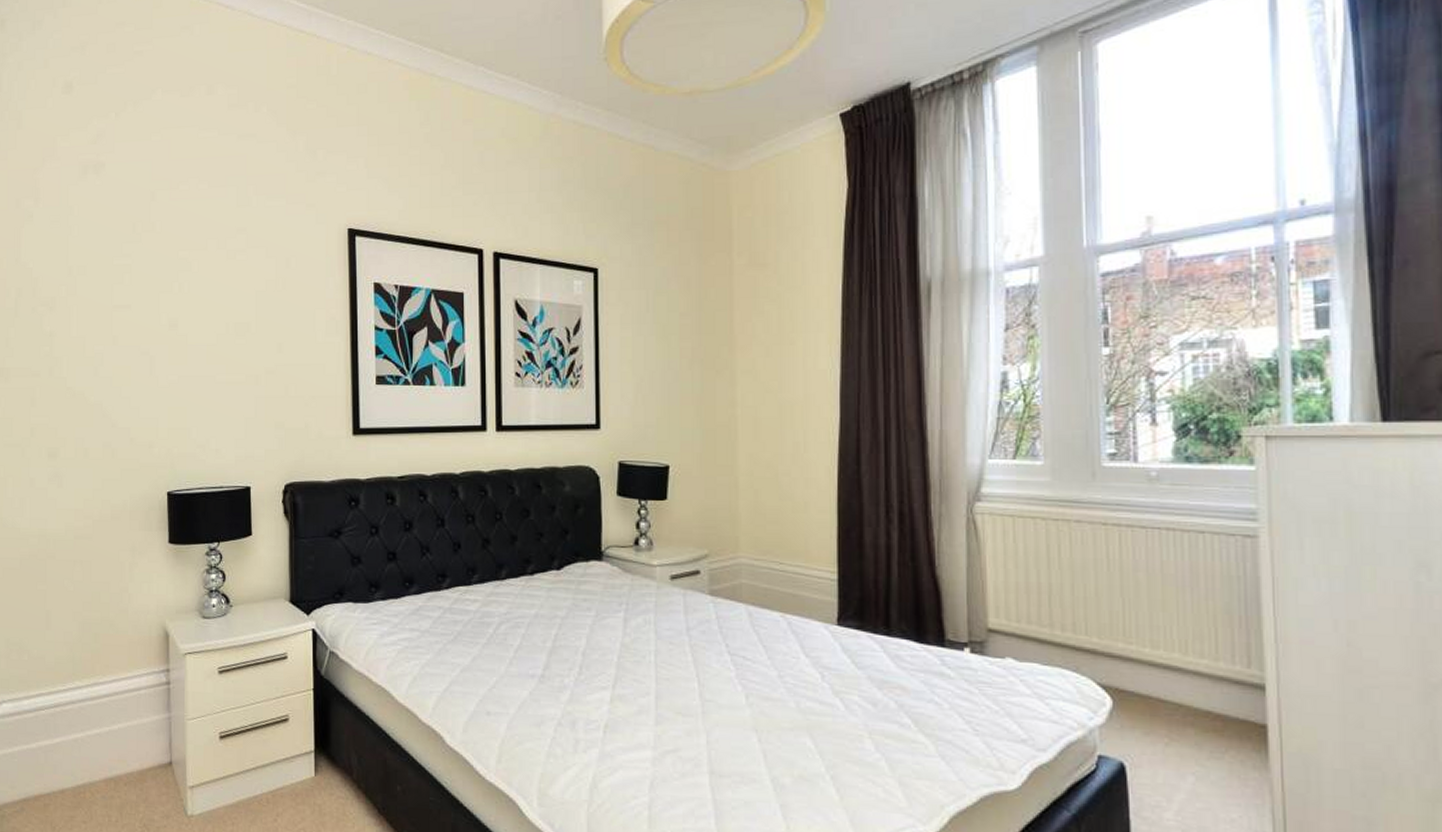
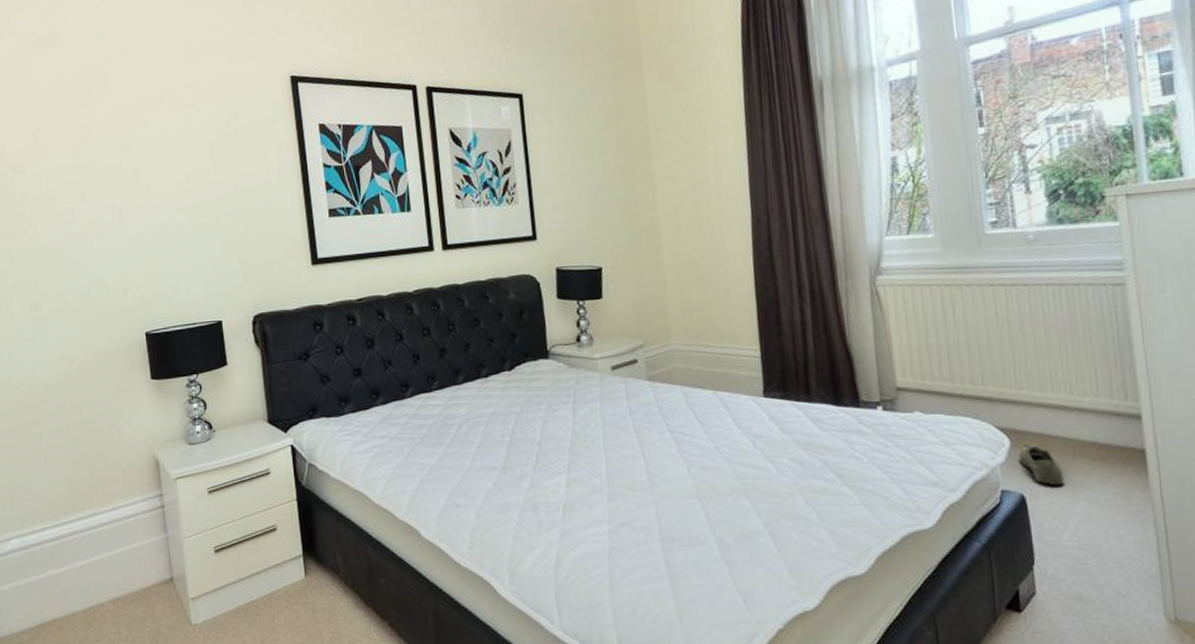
shoe: none [1120,705,1171,756] -> present [1018,443,1064,485]

